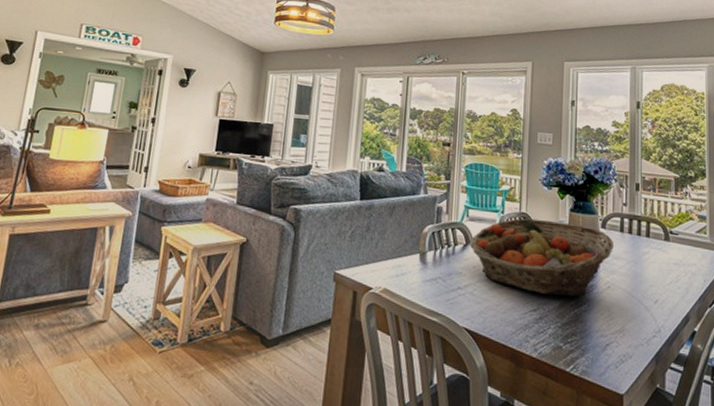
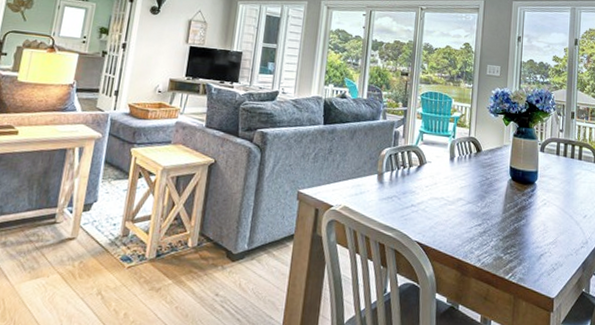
fruit basket: present [469,218,614,297] -> none [423,142,550,213]

